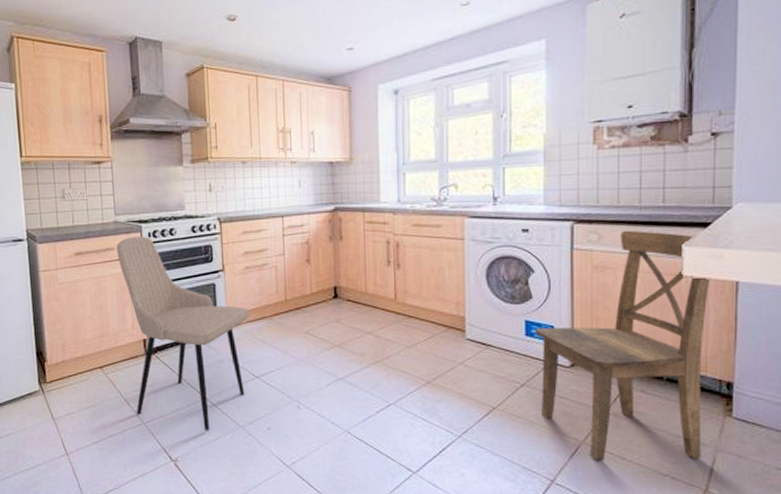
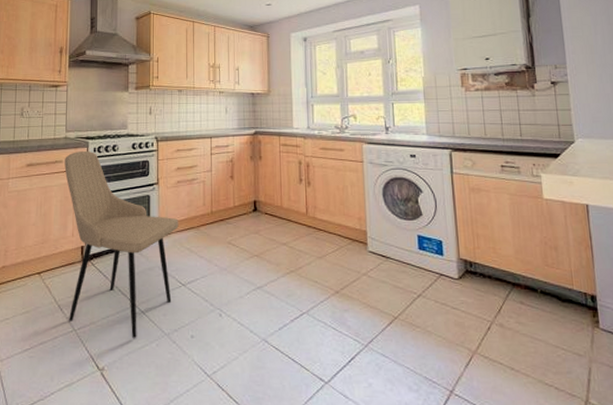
dining chair: present [535,230,711,460] -> none [427,158,578,370]

